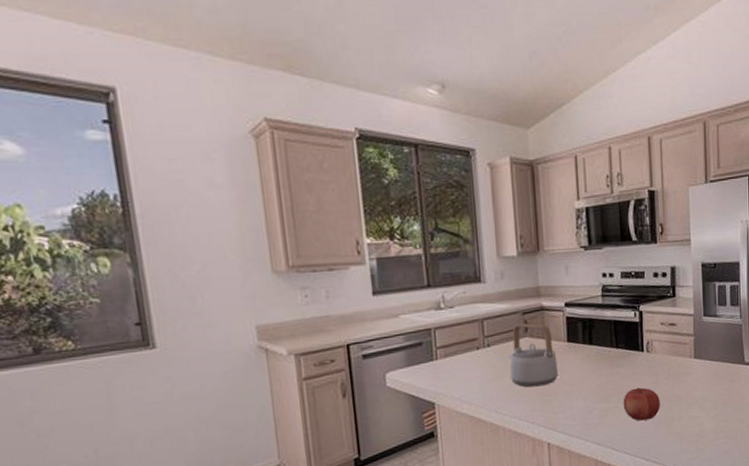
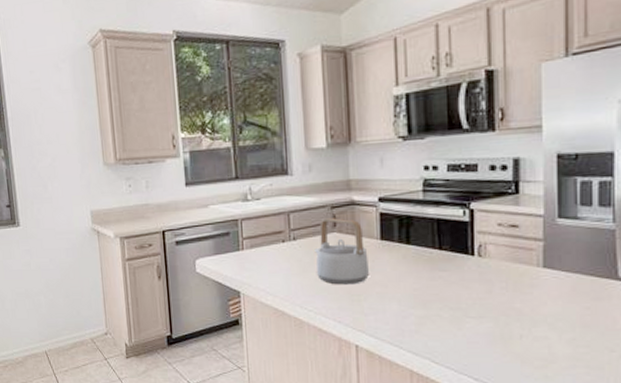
fruit: present [623,387,660,421] -> none [446,296,494,334]

